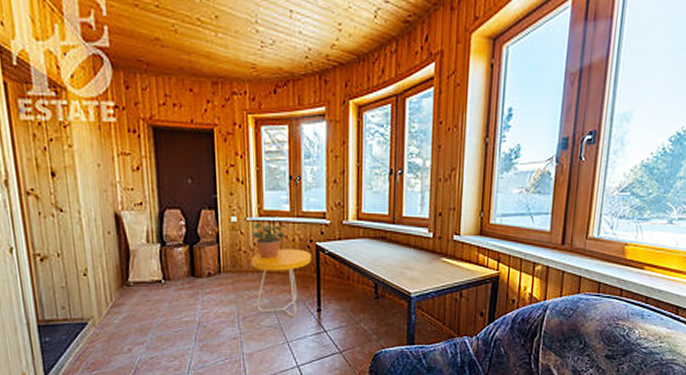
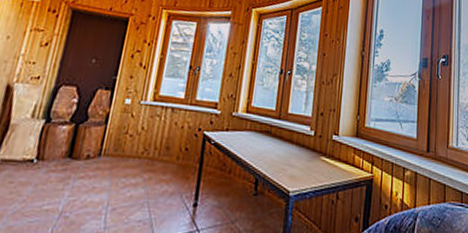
side table: present [251,248,311,317] -> none [129,135,198,211]
potted plant: present [252,222,286,259] -> none [142,107,176,145]

